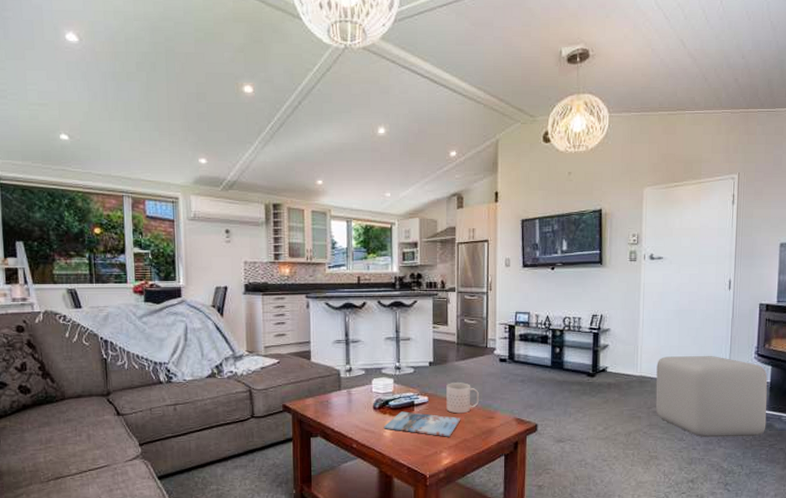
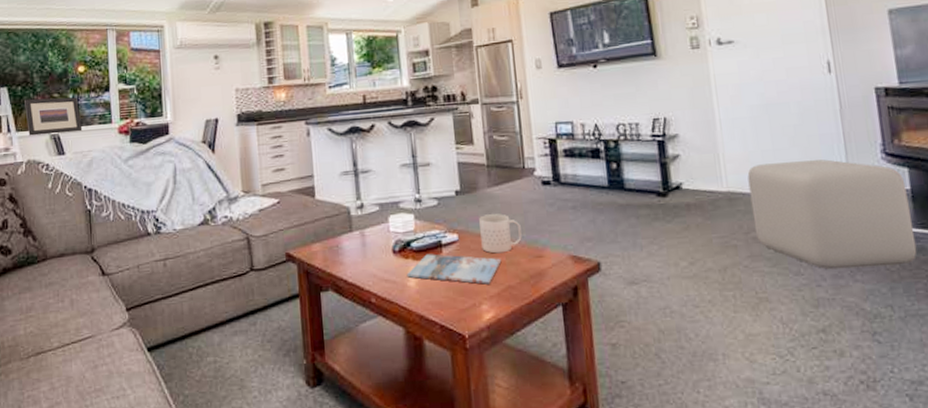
picture frame: none [41,254,99,289] -> present [24,97,83,136]

